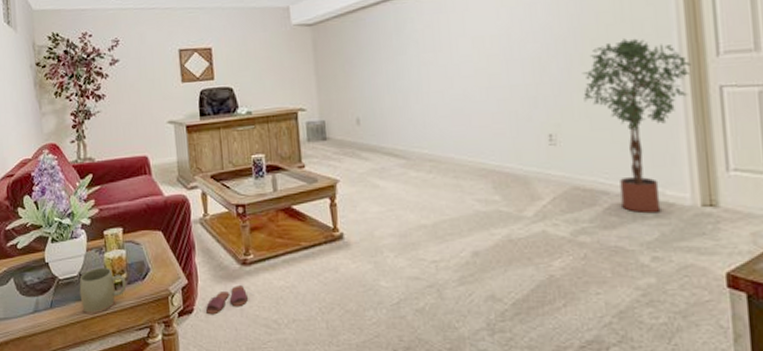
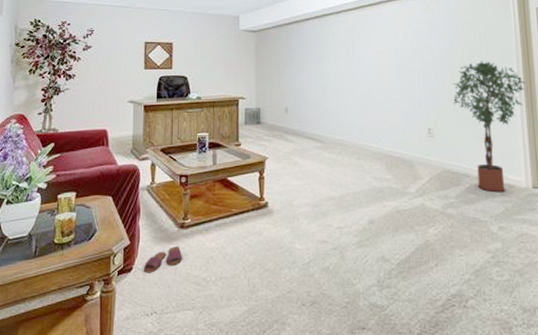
mug: present [79,267,127,314] -> none [26,228,73,273]

